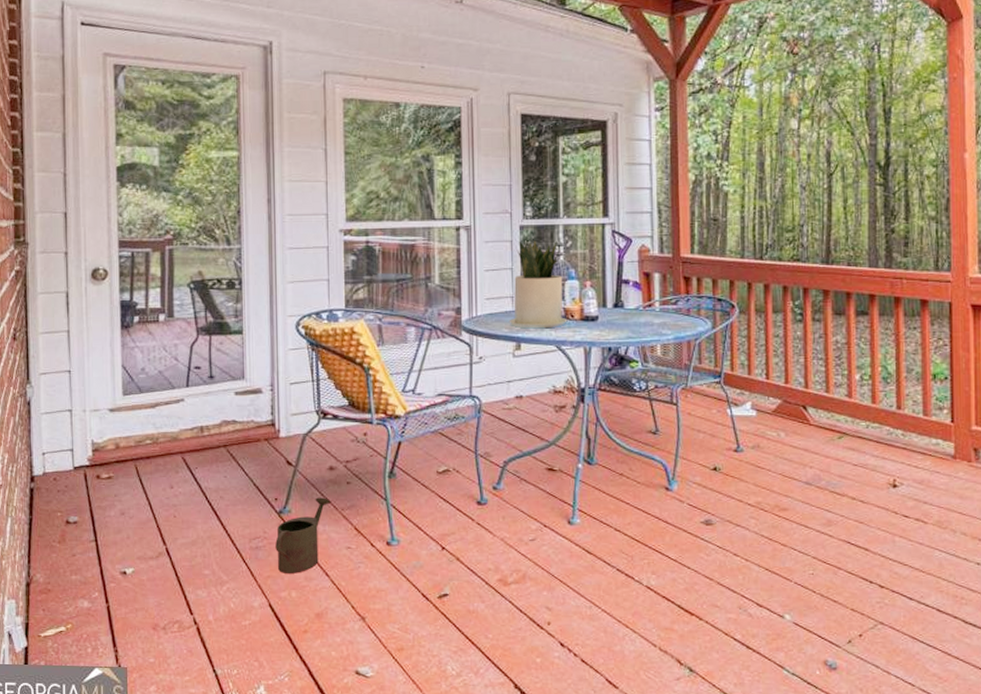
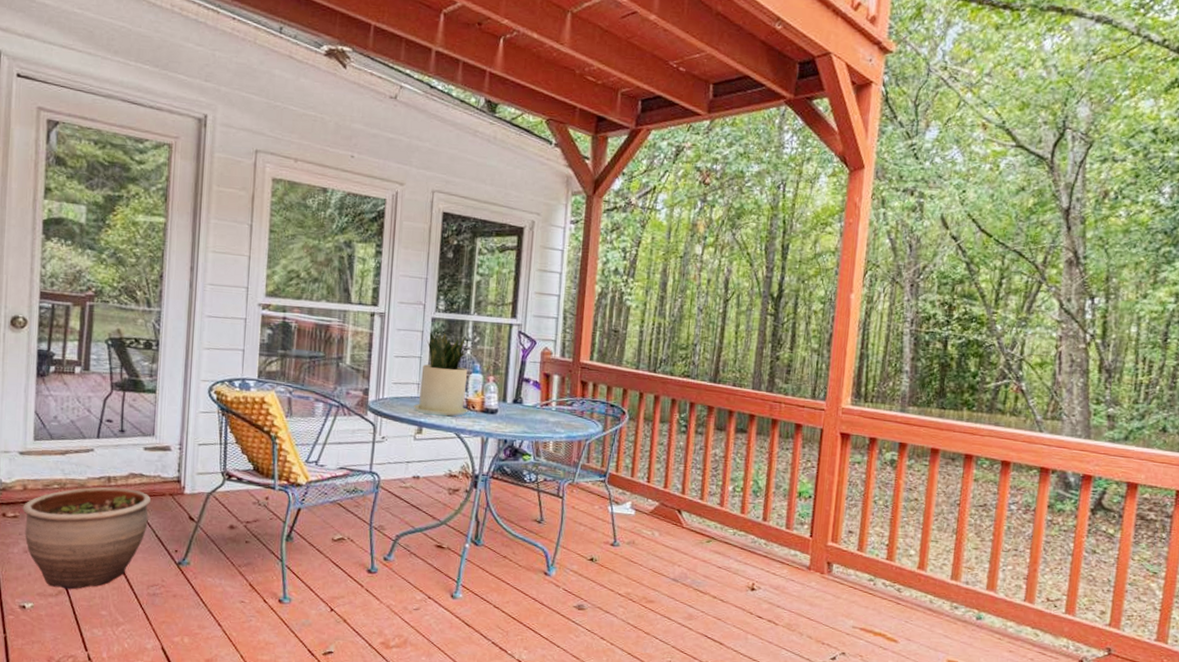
planter pot: none [116,437,247,550] -> present [22,487,152,590]
watering can: present [275,497,331,574] -> none [172,553,229,621]

